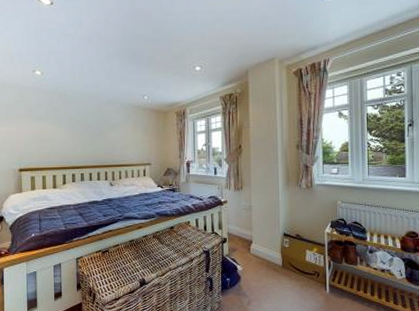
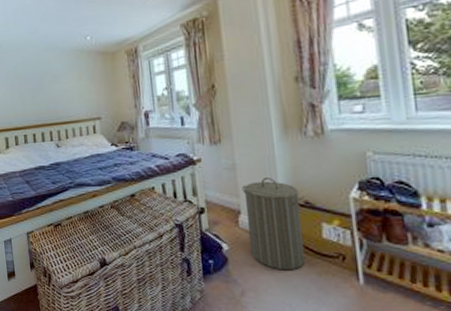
laundry hamper: none [254,216,296,285] -> present [241,176,306,271]

